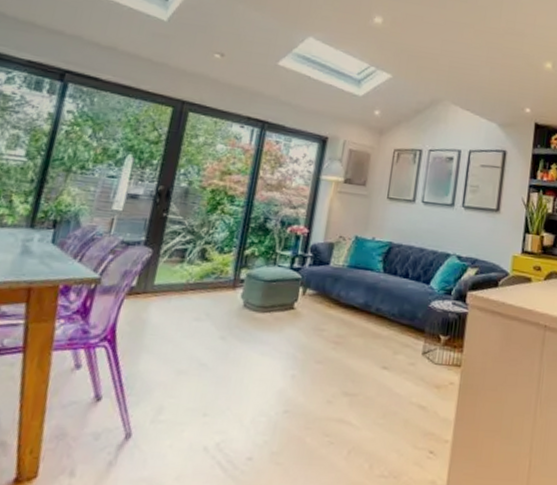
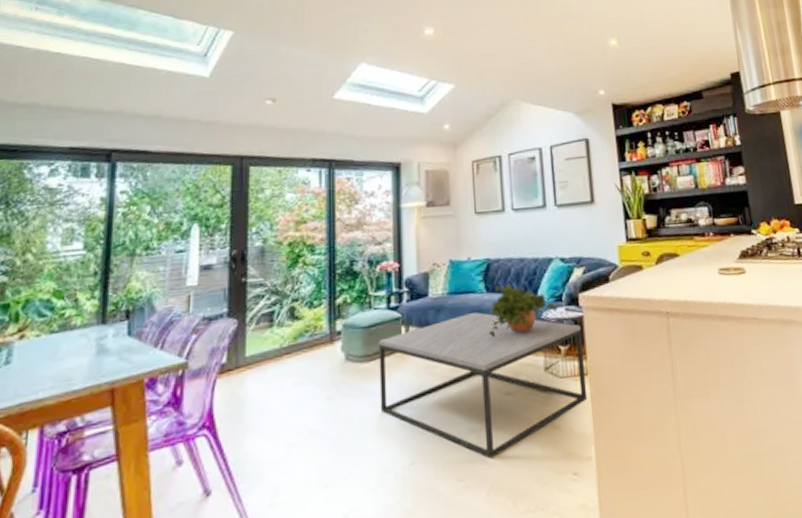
coffee table: none [266,287,463,423] -> present [378,311,588,459]
potted plant: none [378,269,447,315] -> present [488,284,559,338]

